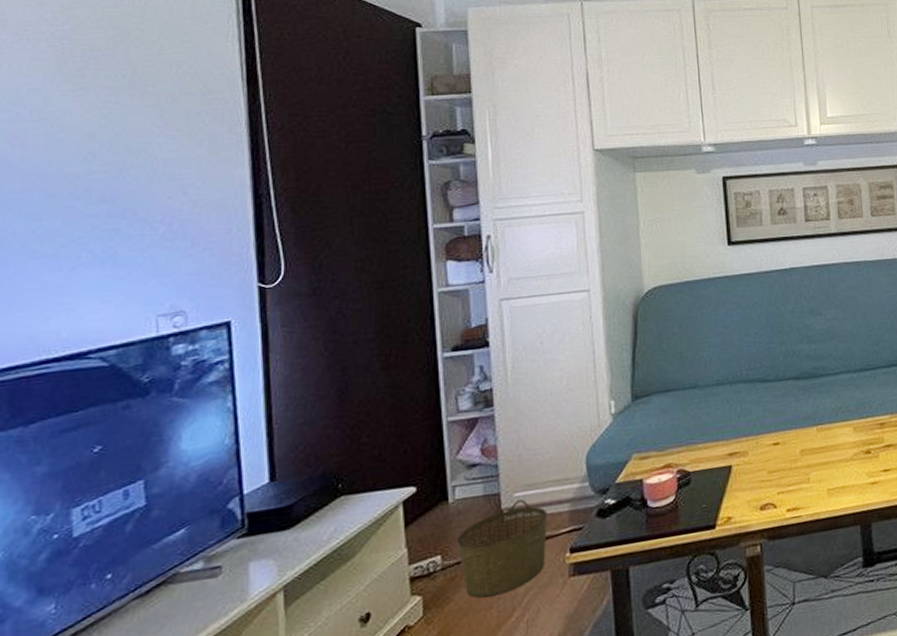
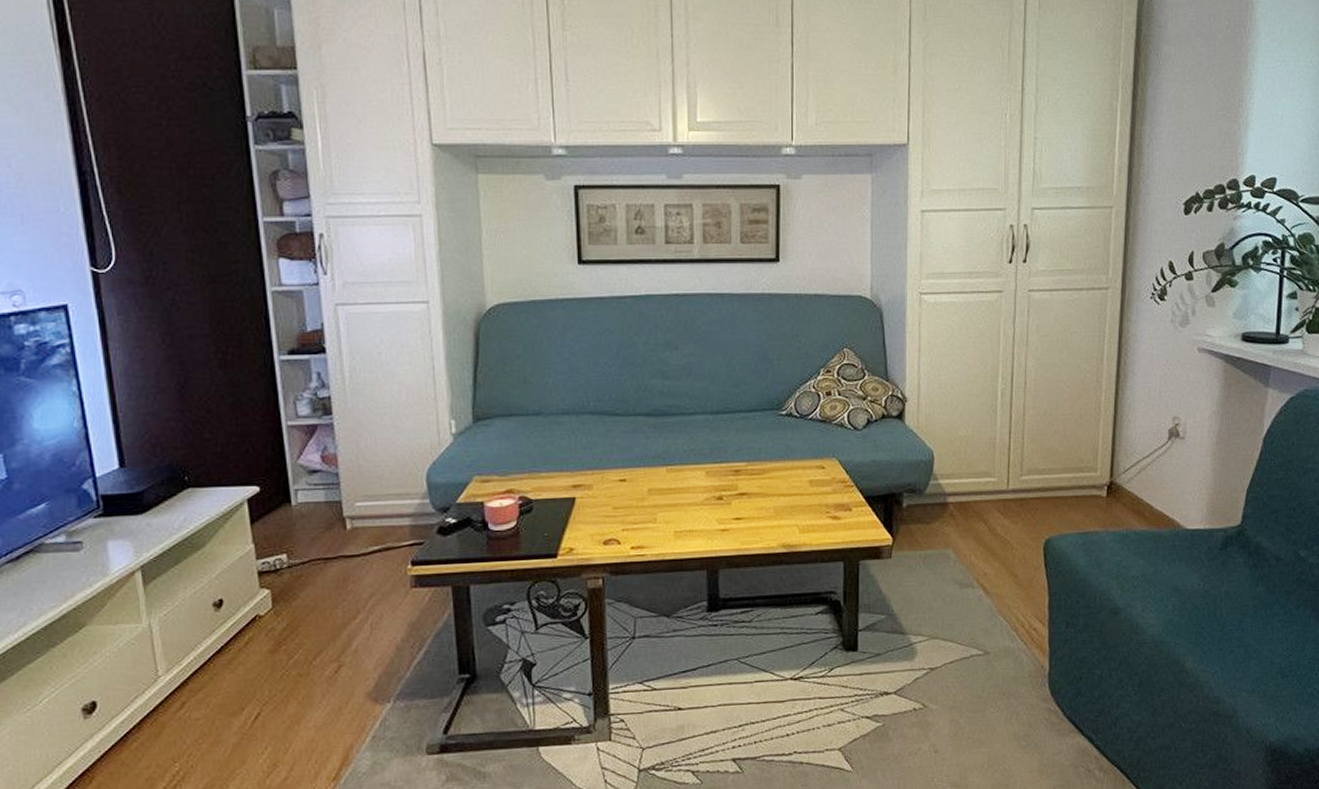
basket: present [457,499,548,598] -> none [301,509,390,598]

